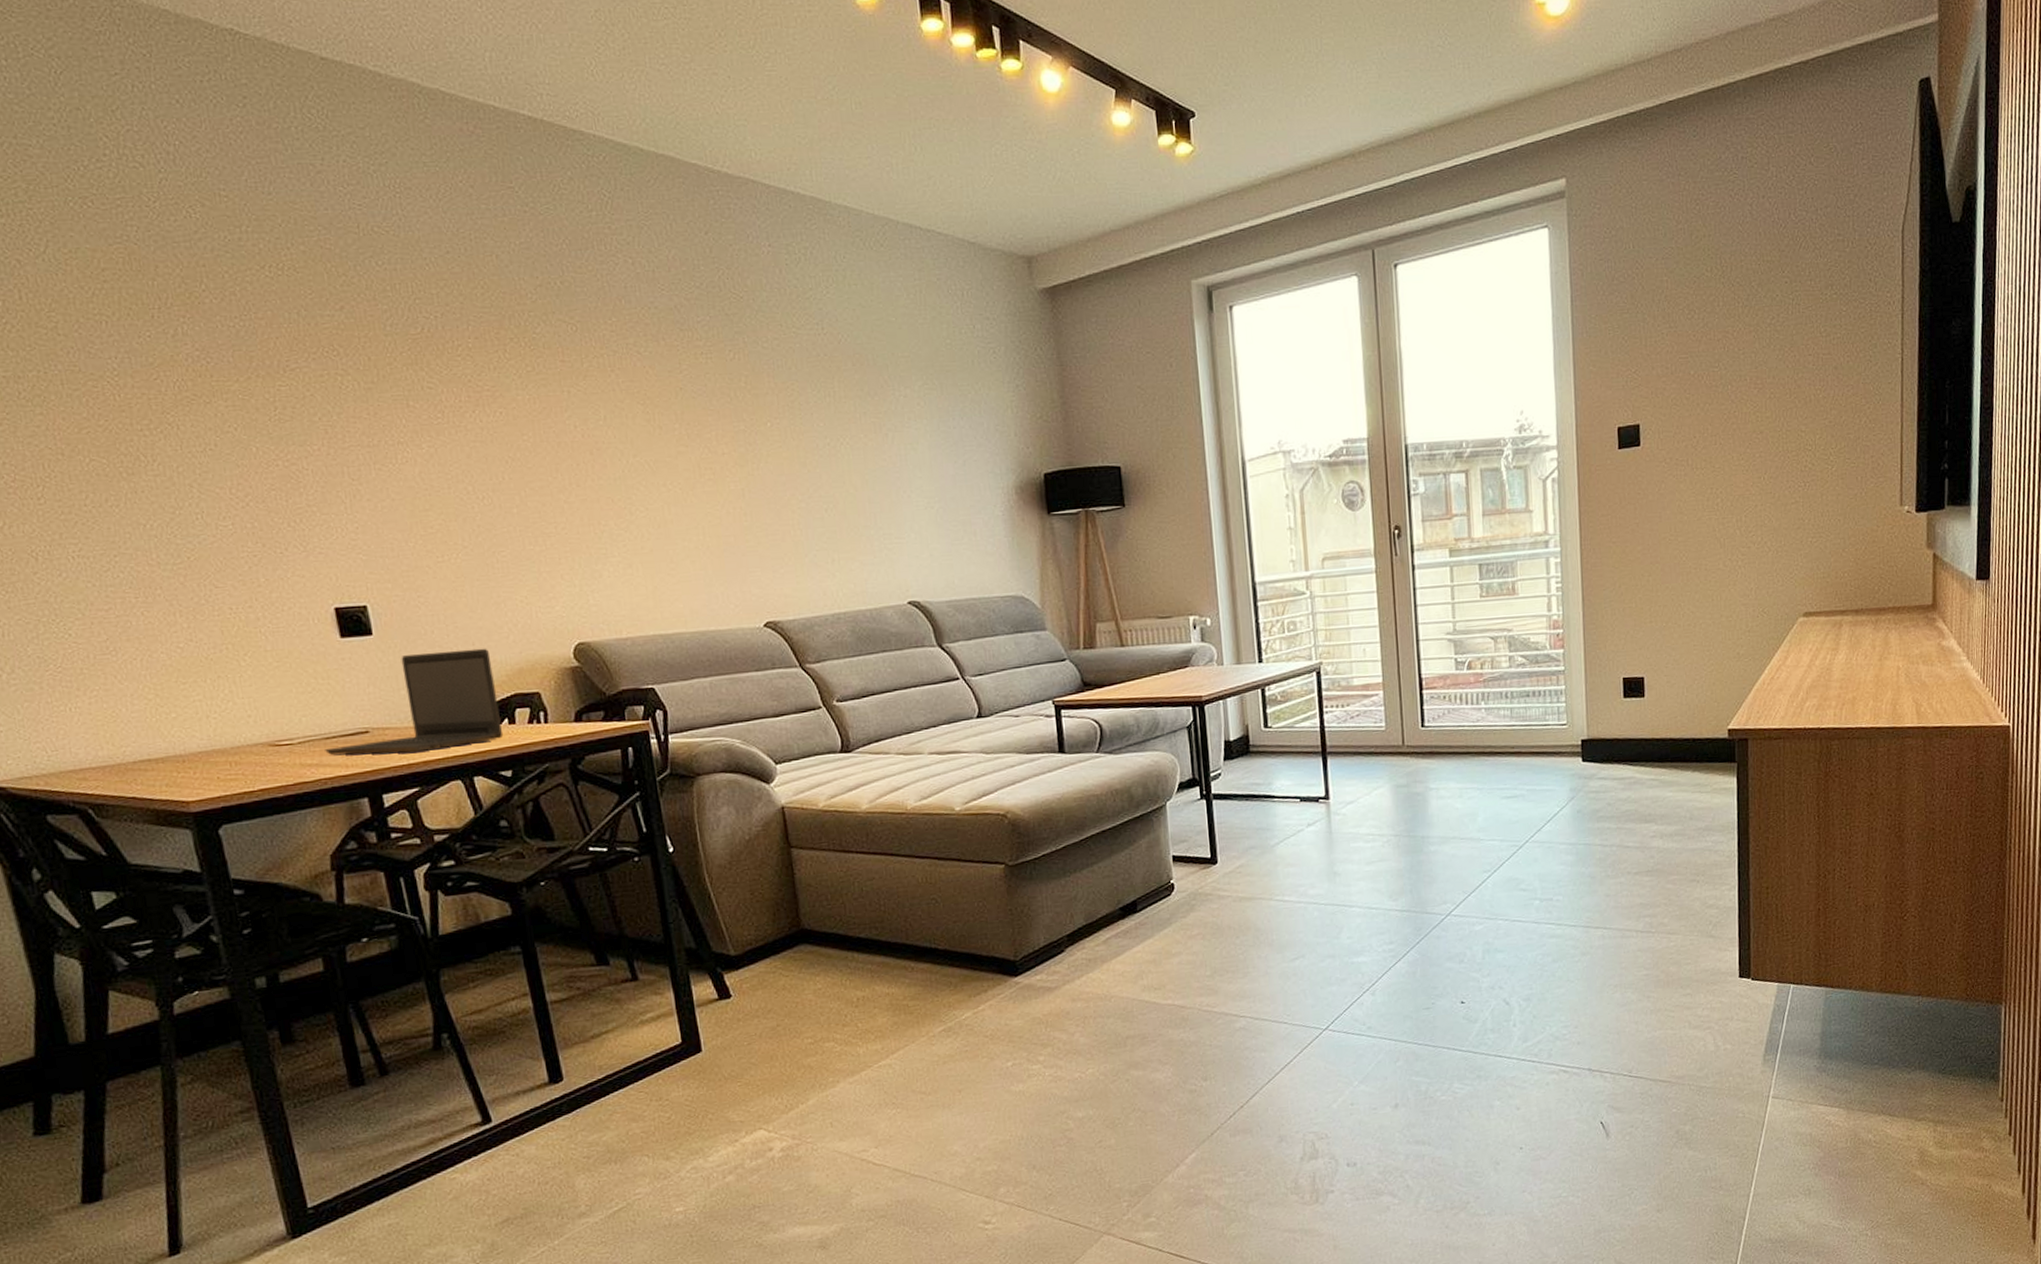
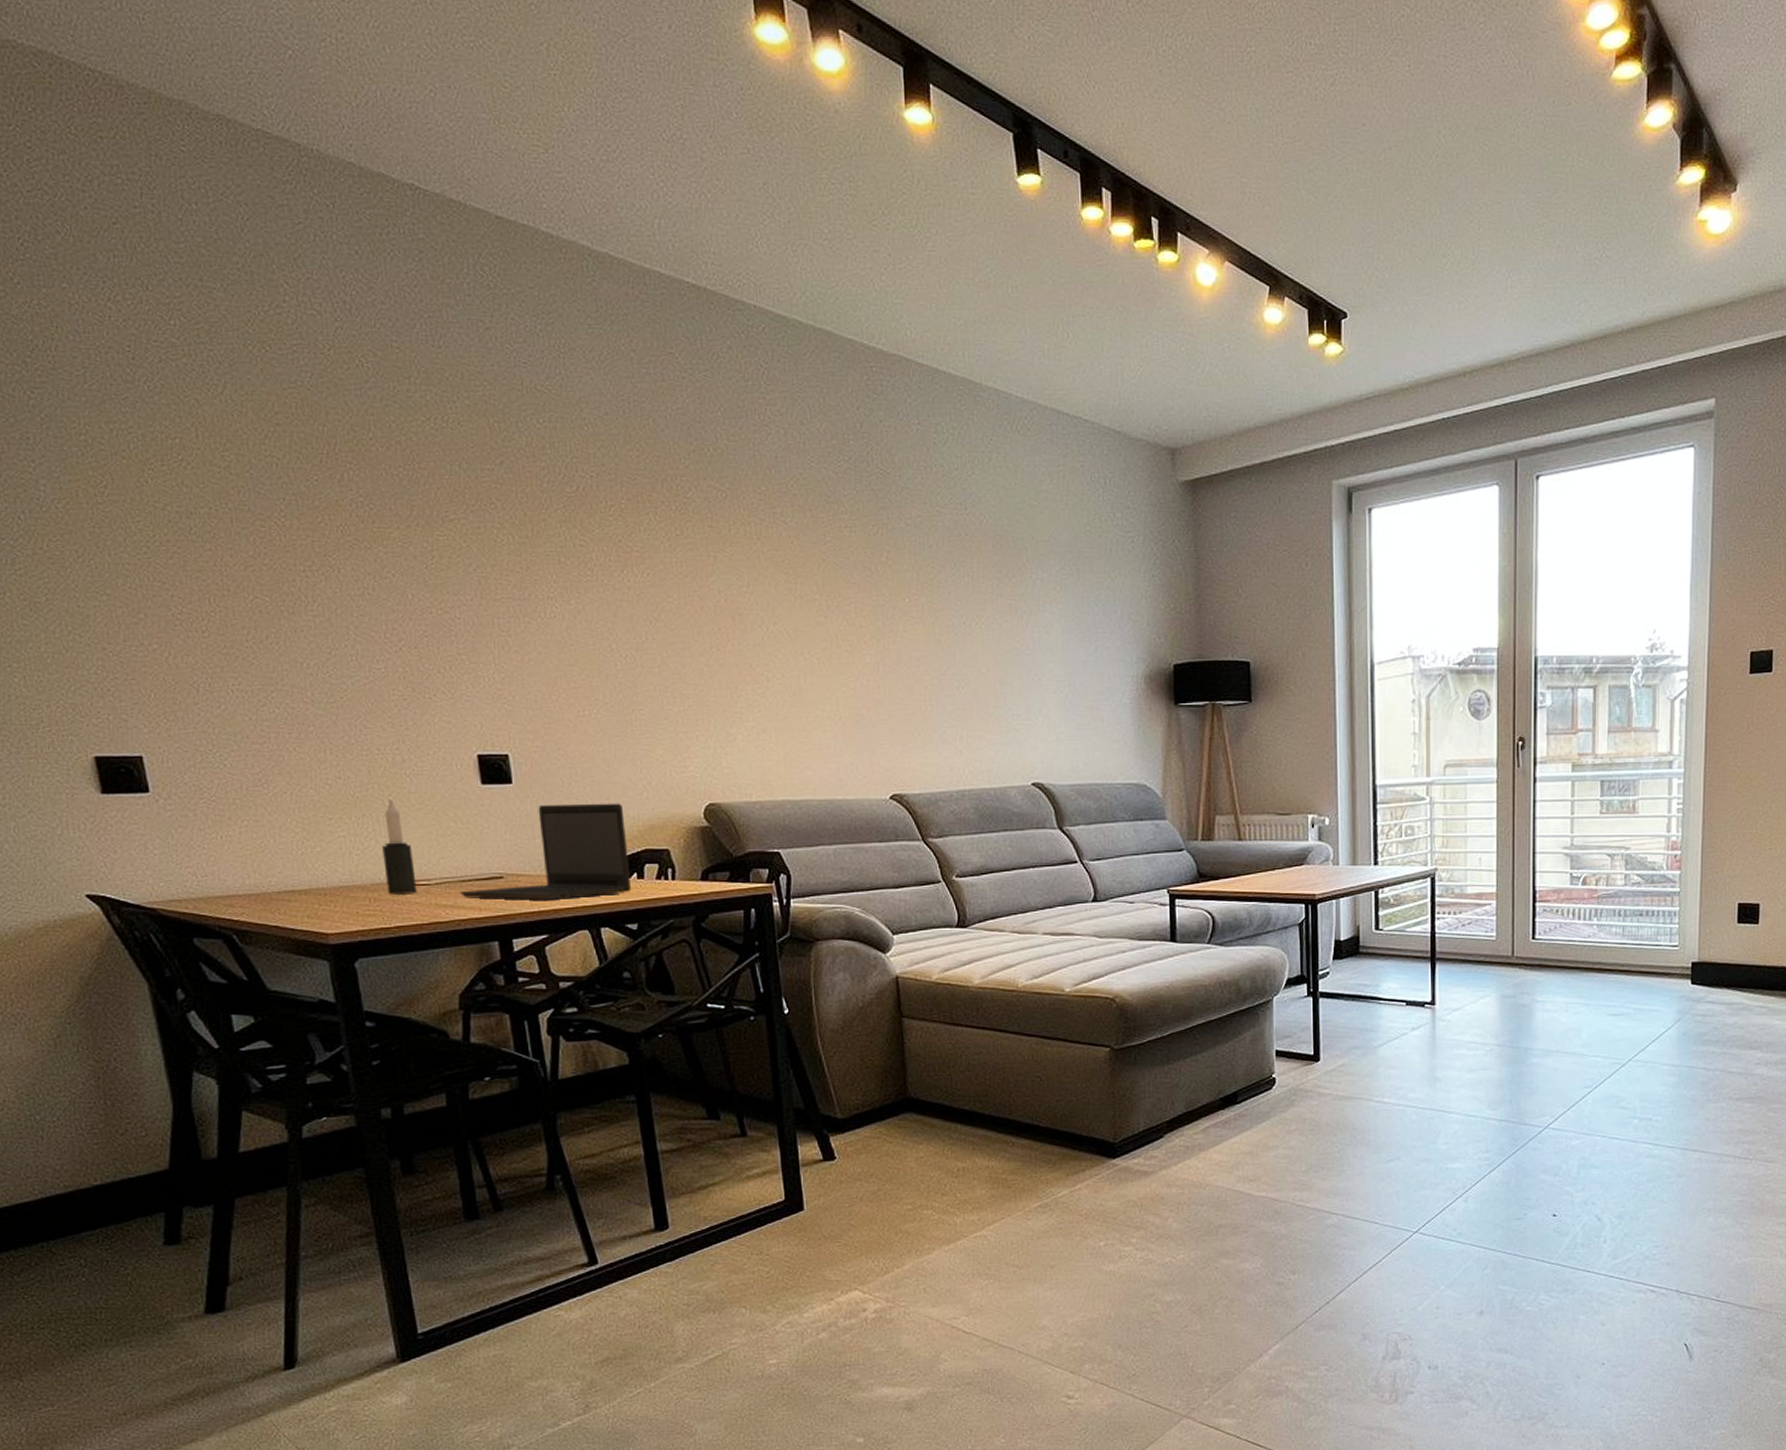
candle: none [240,659,280,757] -> present [382,799,417,895]

